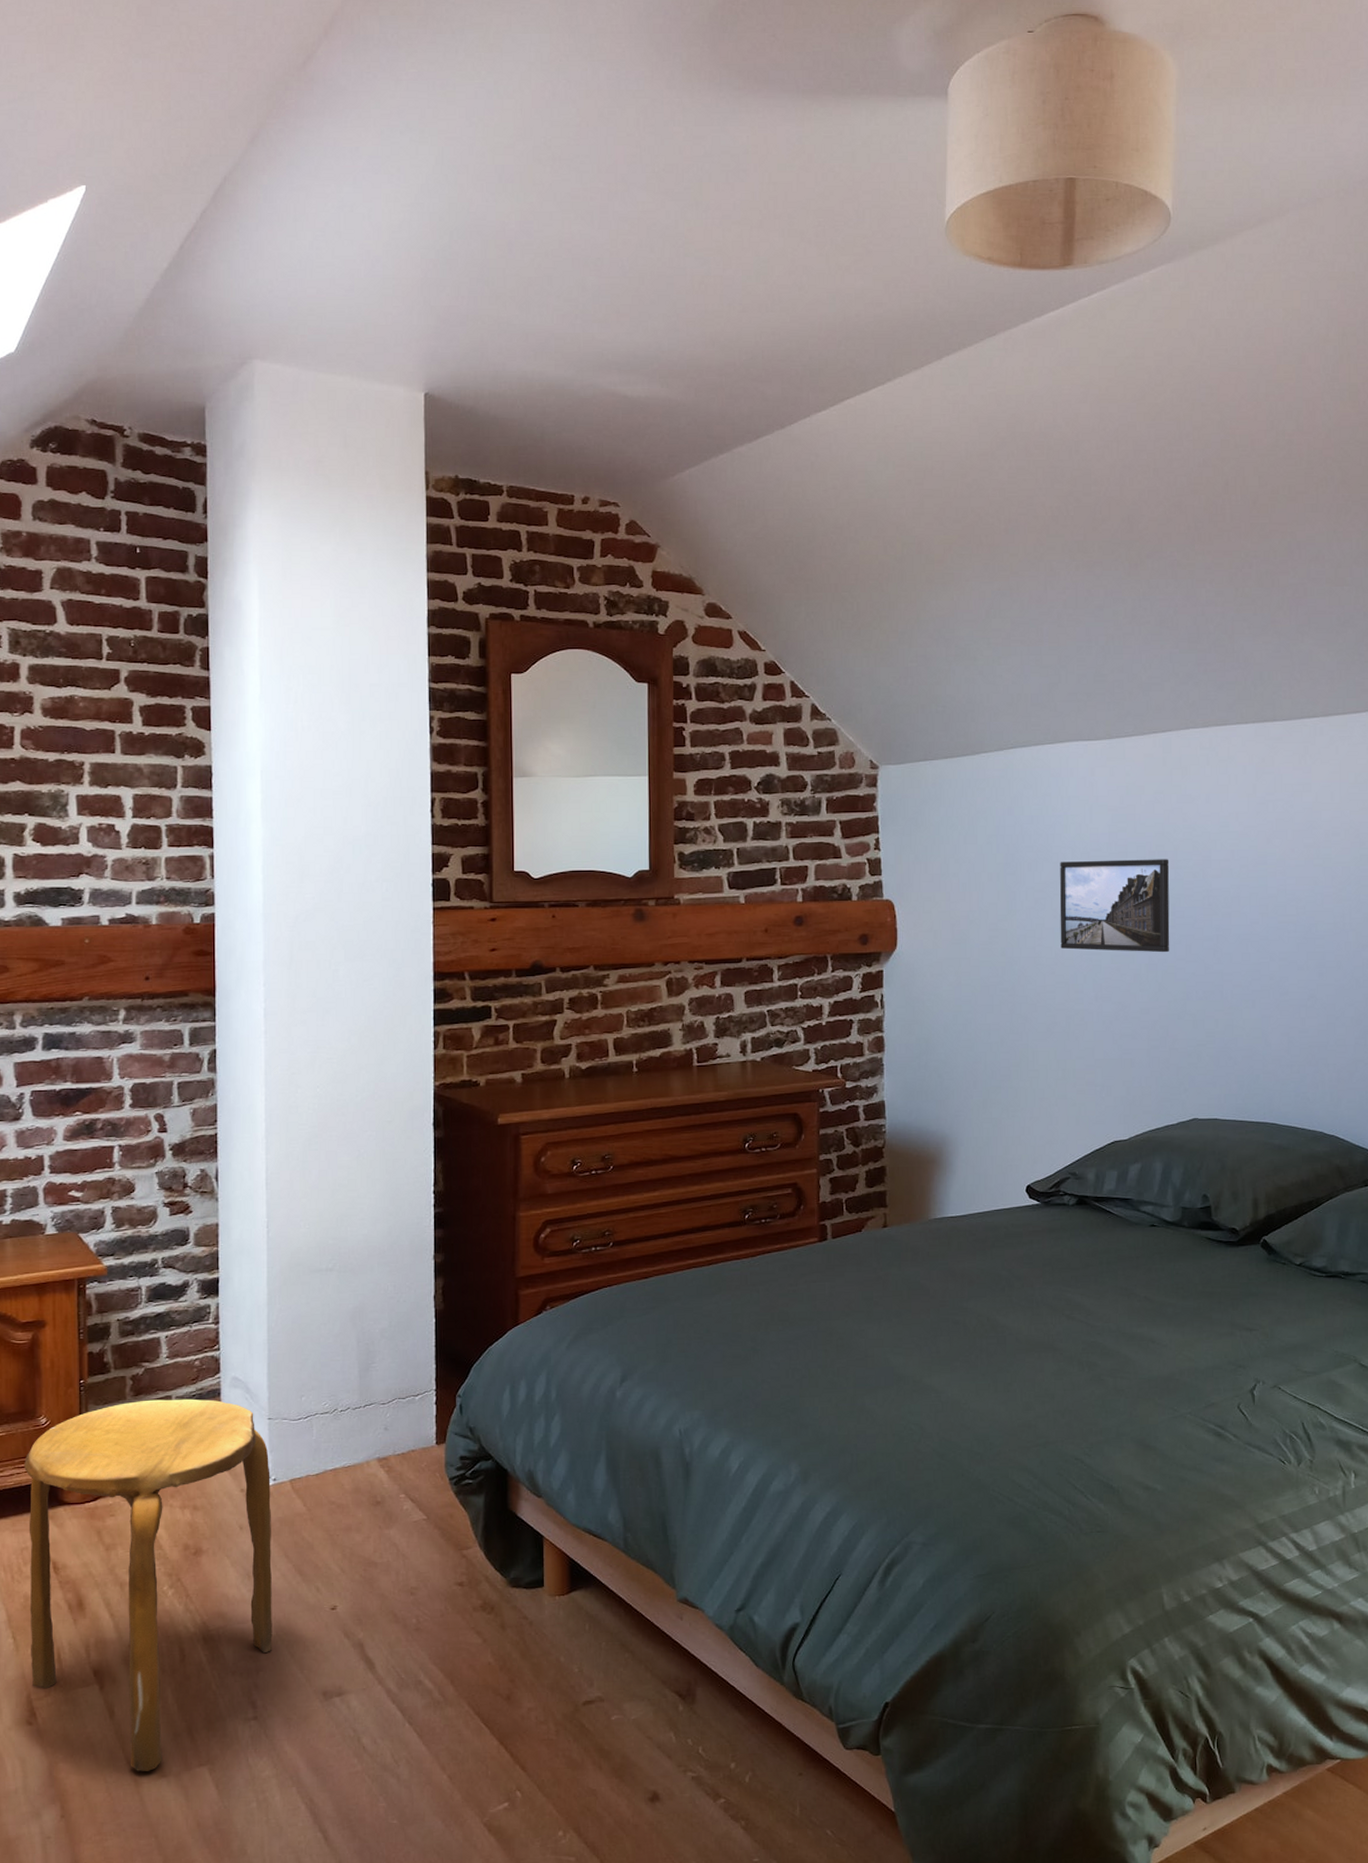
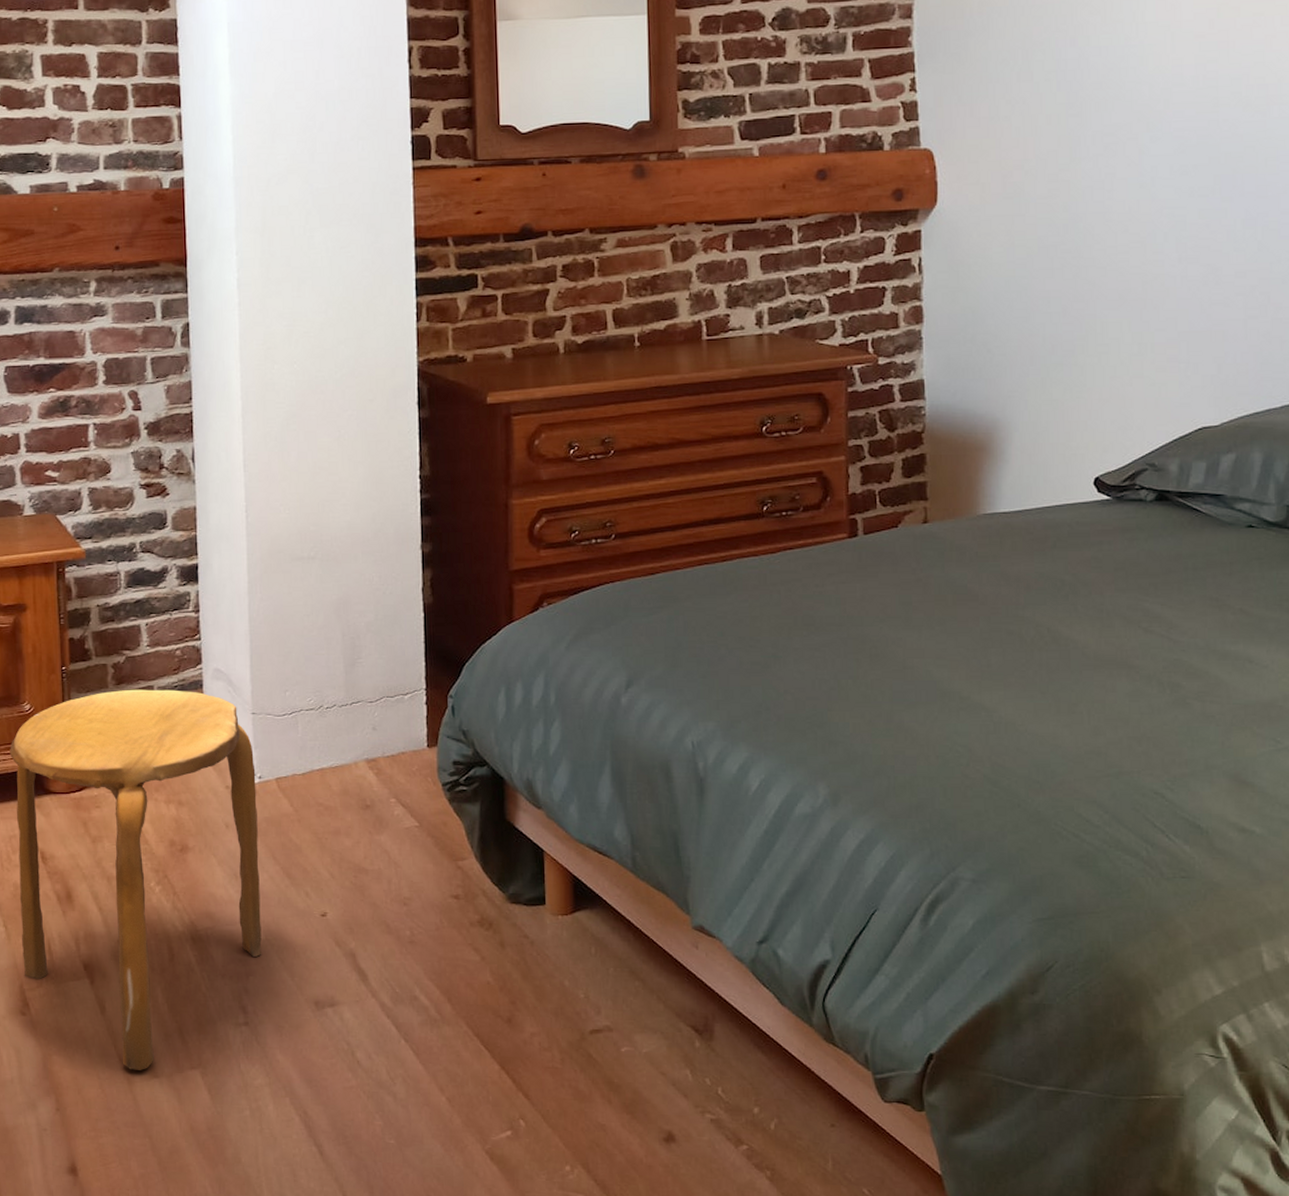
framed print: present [1059,859,1170,953] -> none [1134,93,1272,205]

